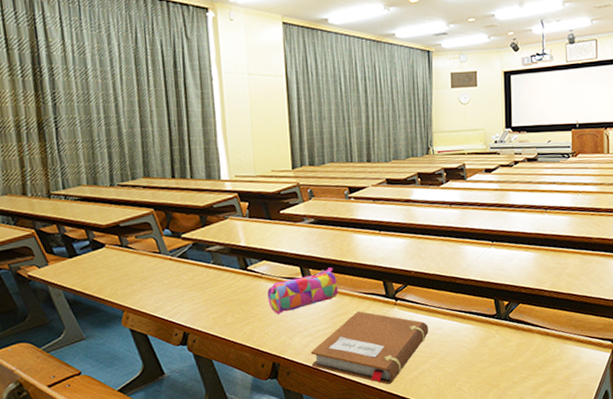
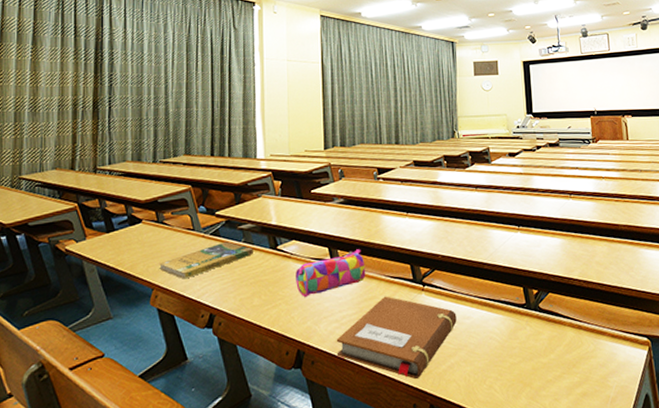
booklet: none [127,263,223,301] -> present [159,241,253,279]

